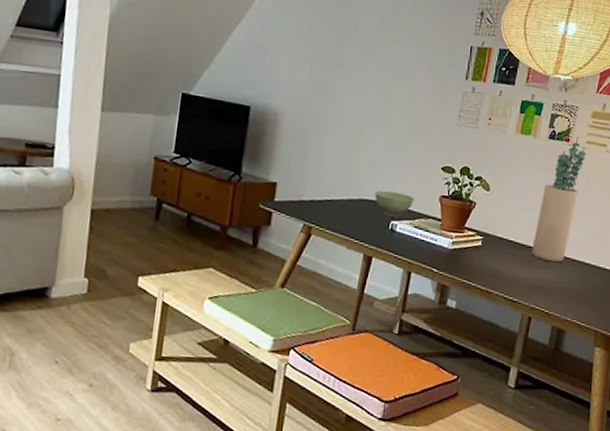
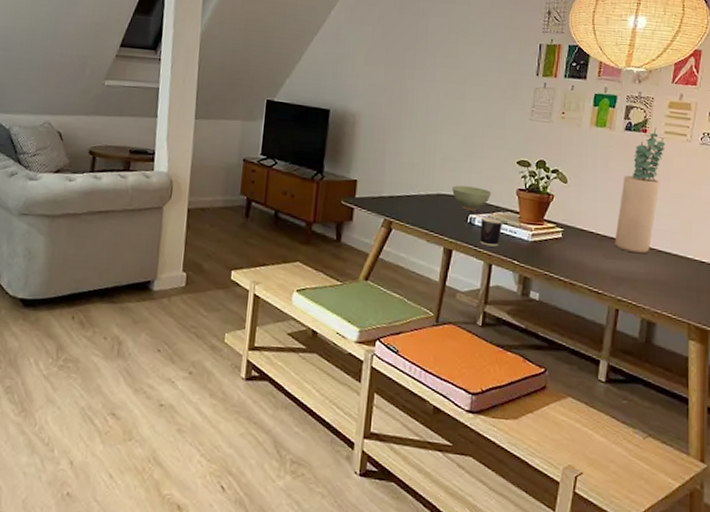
mug: none [401,224,424,254] -> present [480,217,502,247]

